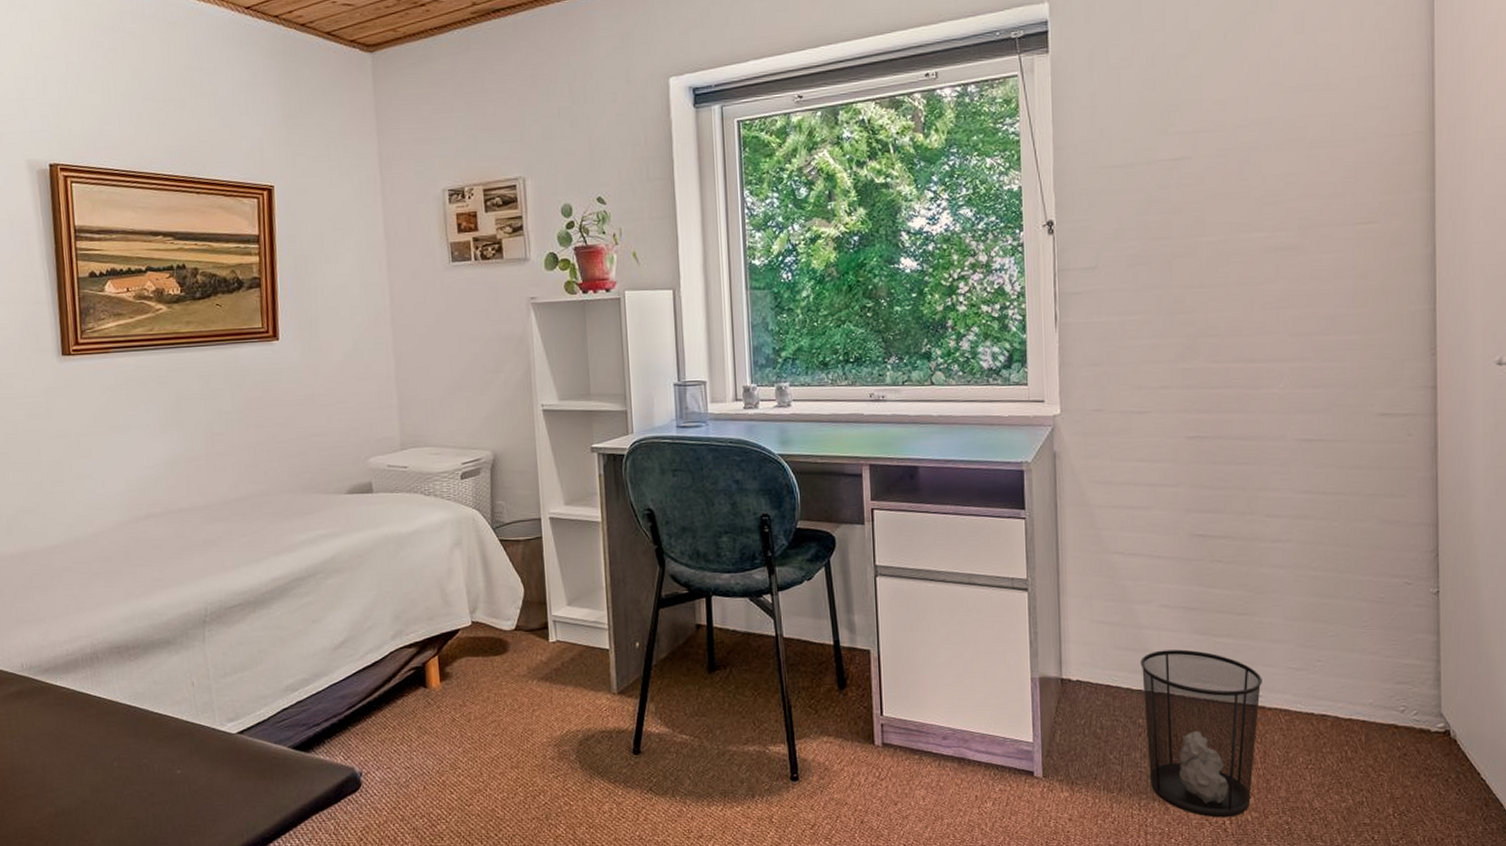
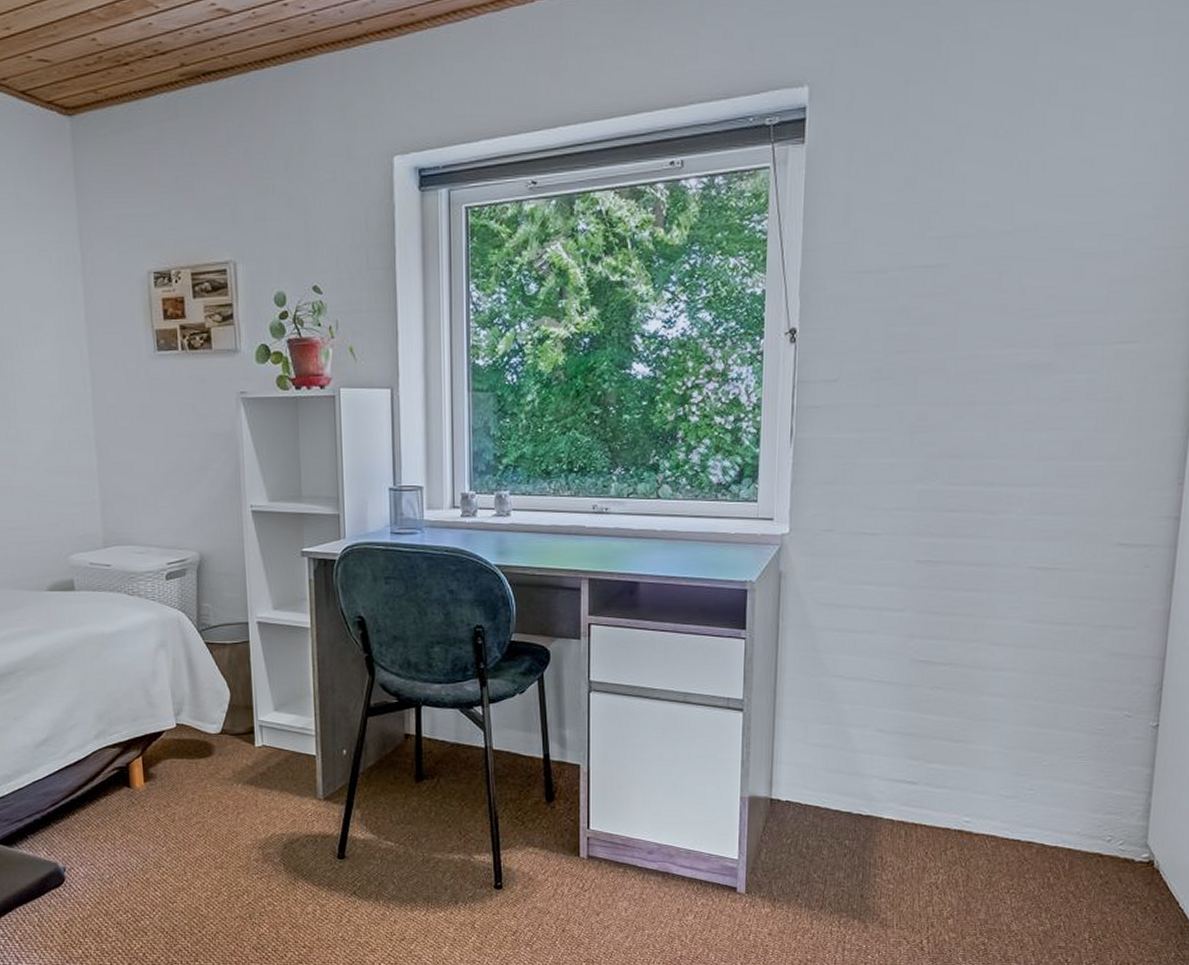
waste bin: present [1140,649,1262,818] -> none [851,774,972,937]

